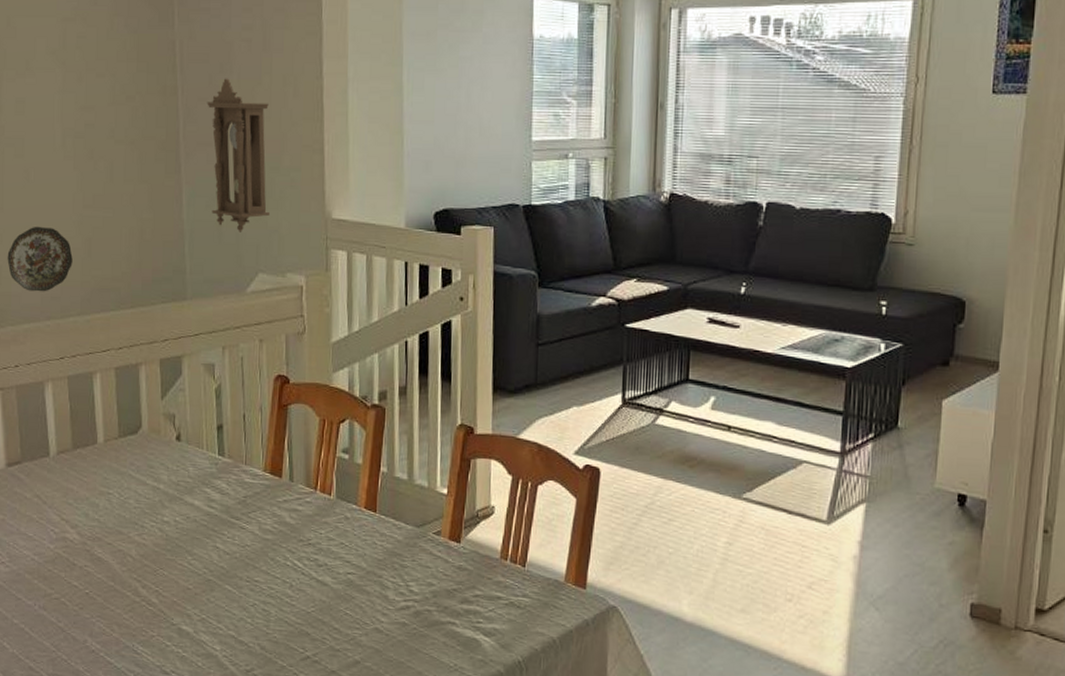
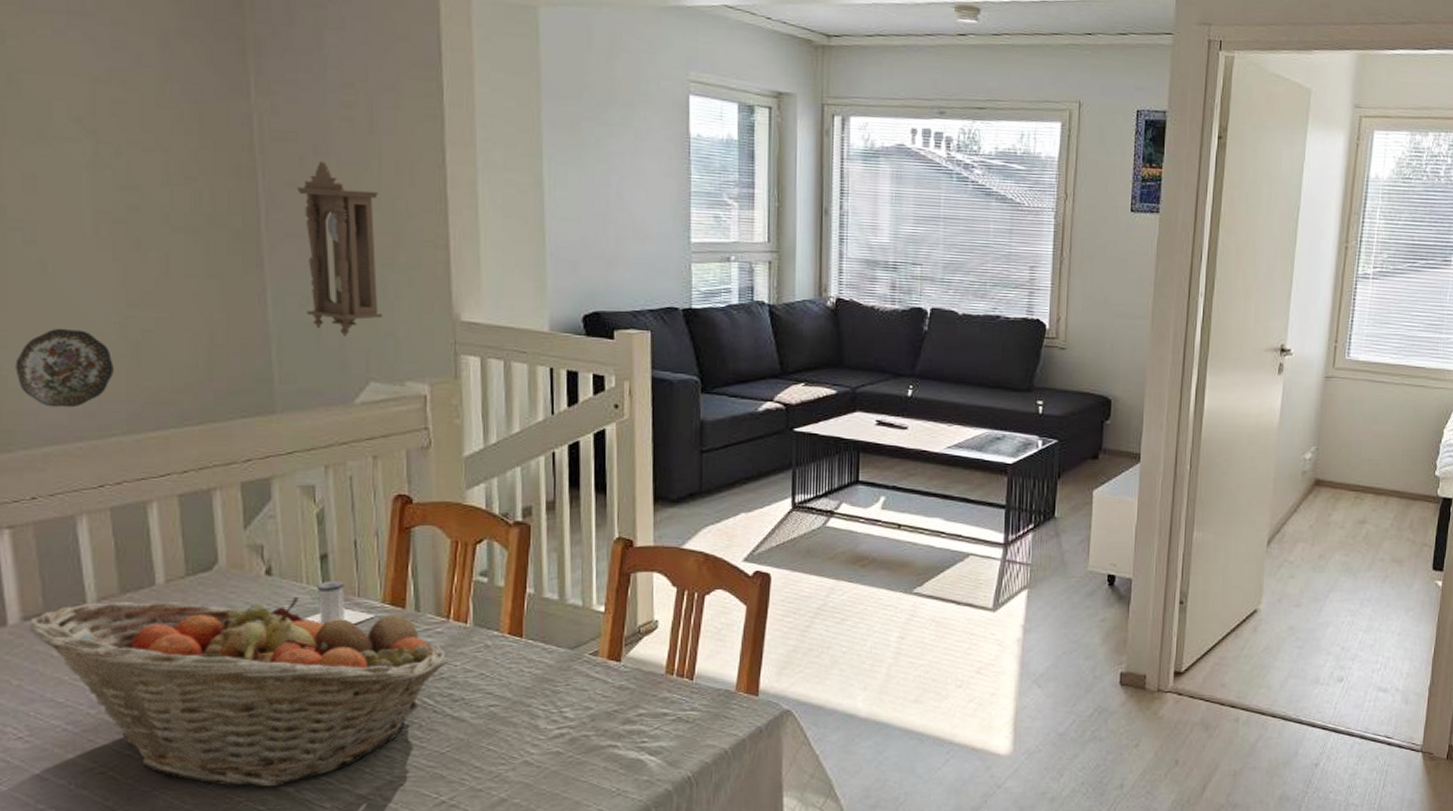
fruit basket: none [10,455,314,627] -> present [28,596,447,787]
salt shaker: none [204,448,259,489] -> present [305,580,376,625]

